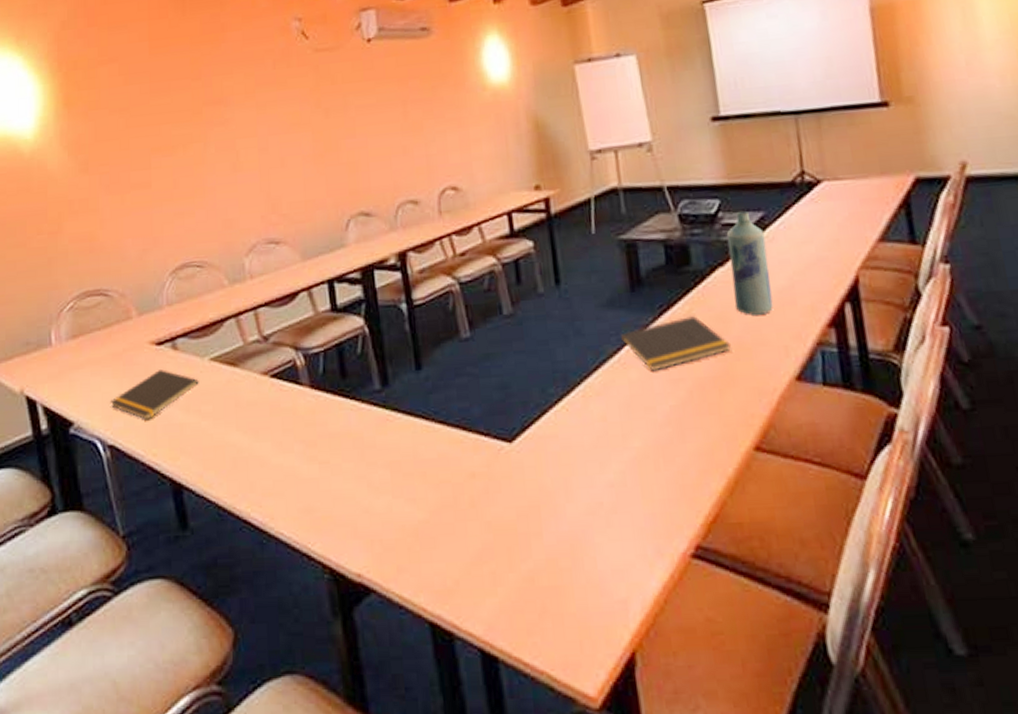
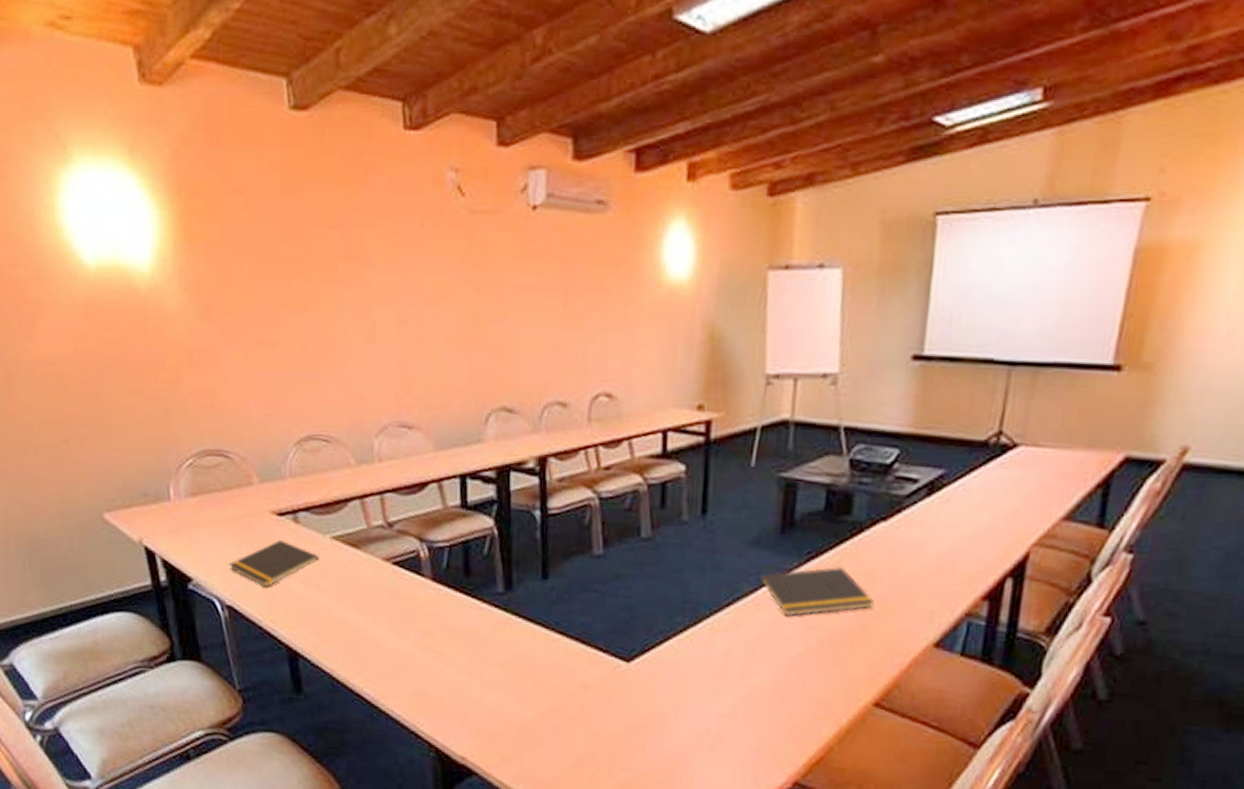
bottle: present [726,211,774,315] -> none [888,465,940,577]

